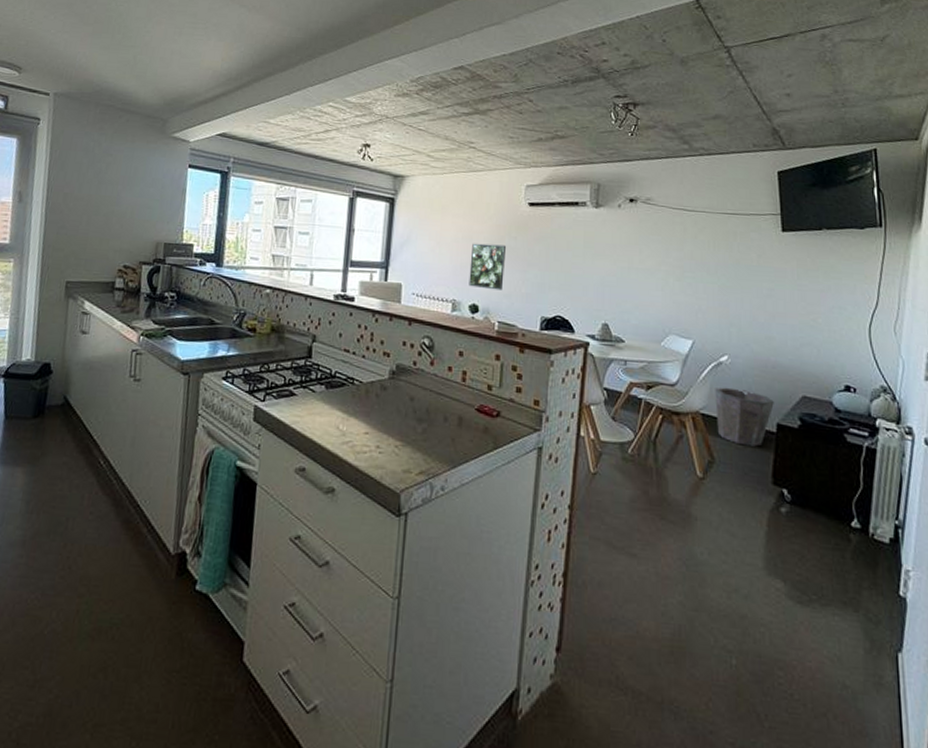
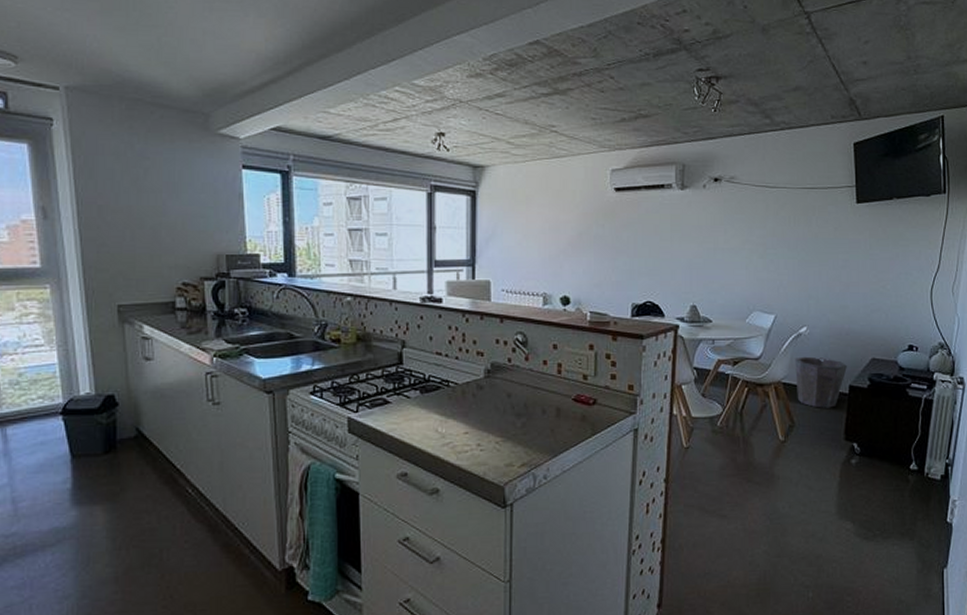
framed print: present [469,243,507,291] -> none [558,233,595,280]

